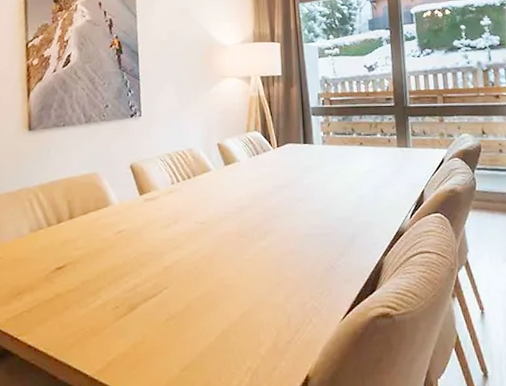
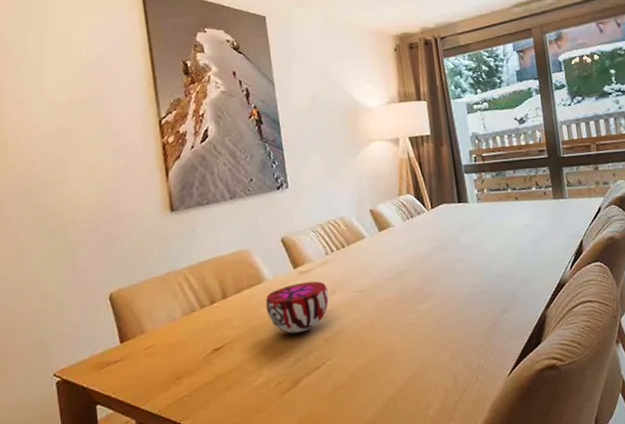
decorative bowl: none [110,209,171,259] -> present [266,281,329,334]

